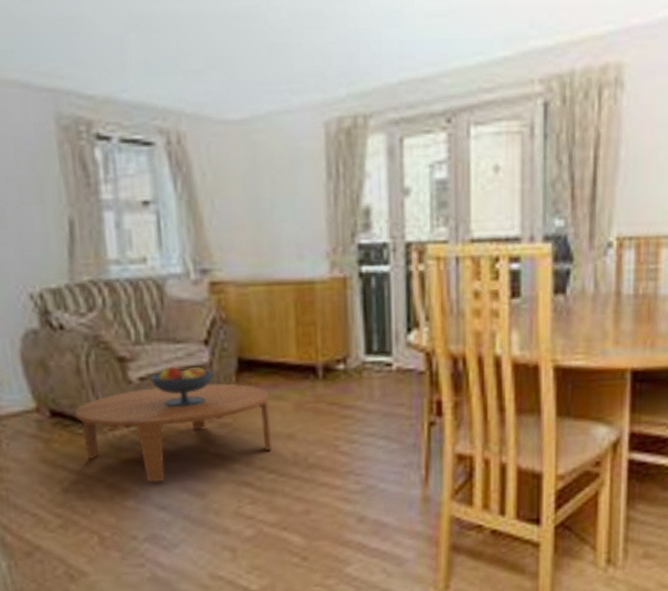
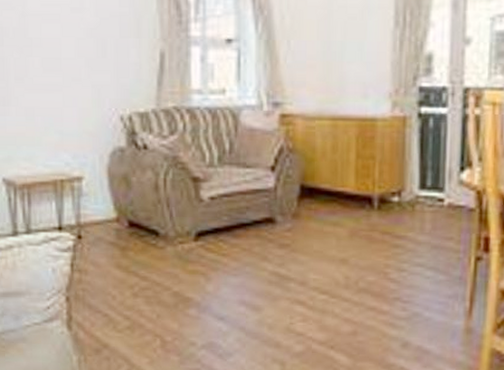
coffee table: present [75,382,273,483] -> none [151,206,327,294]
fruit bowl: present [150,366,214,407] -> none [220,188,278,226]

